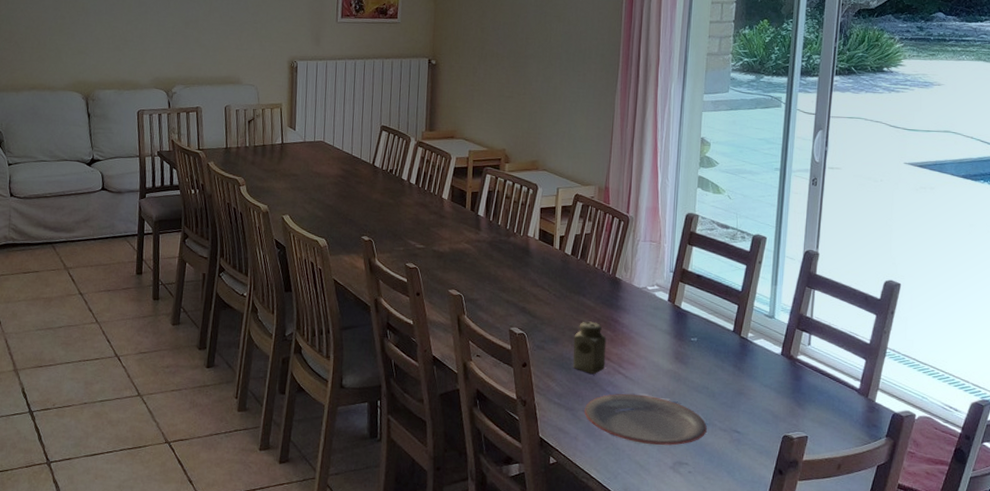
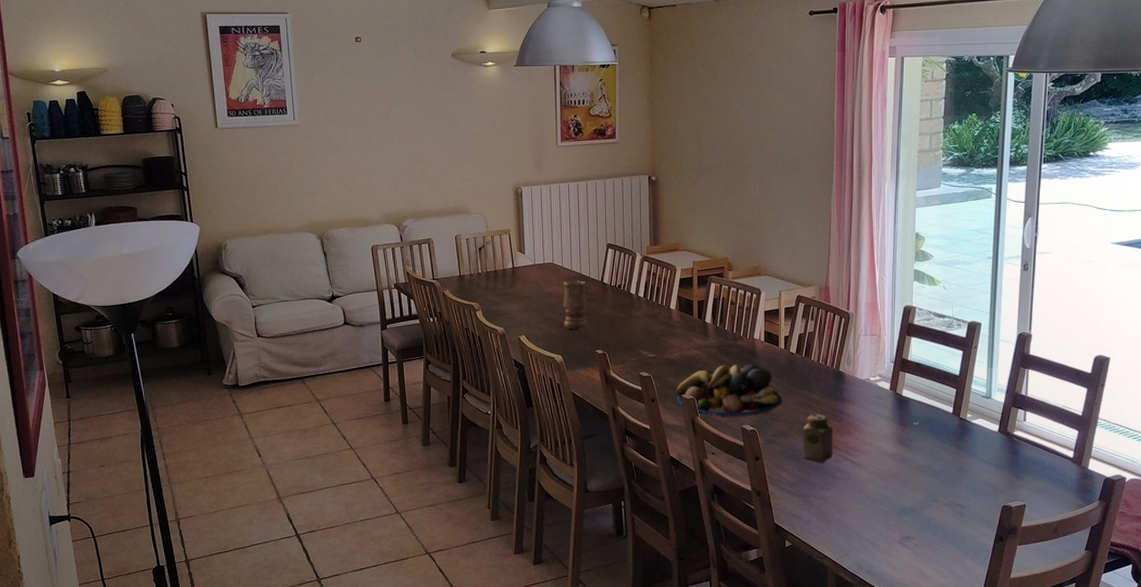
vase: none [330,161,356,212] -> present [563,281,588,328]
fruit bowl: none [443,262,555,318] -> present [676,364,783,417]
plate: present [584,393,707,446] -> none [816,478,931,523]

